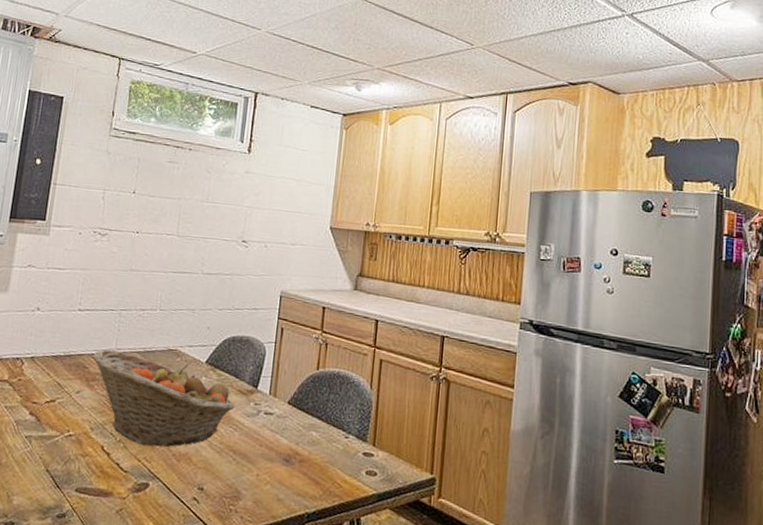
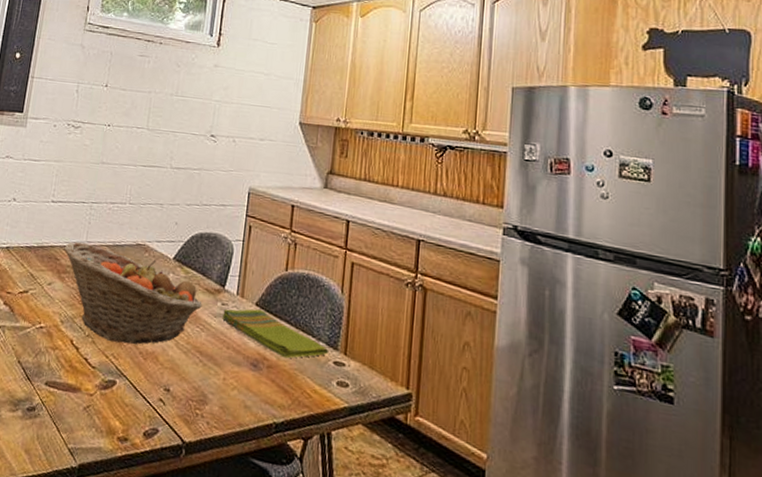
dish towel: none [255,407,359,452] -> present [222,308,329,359]

